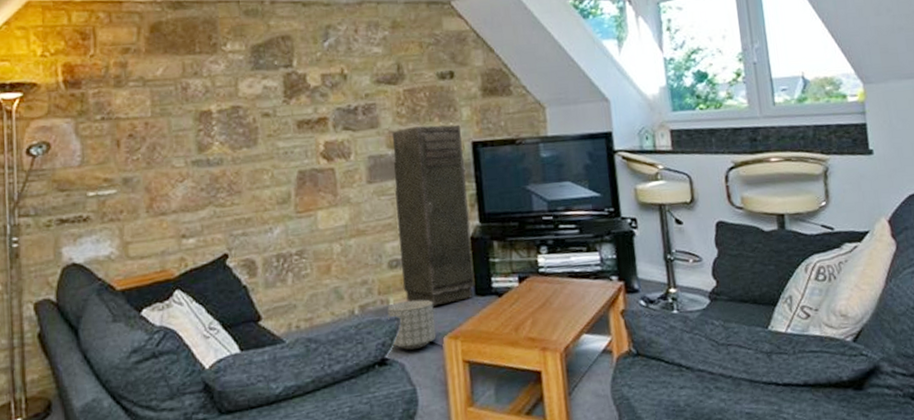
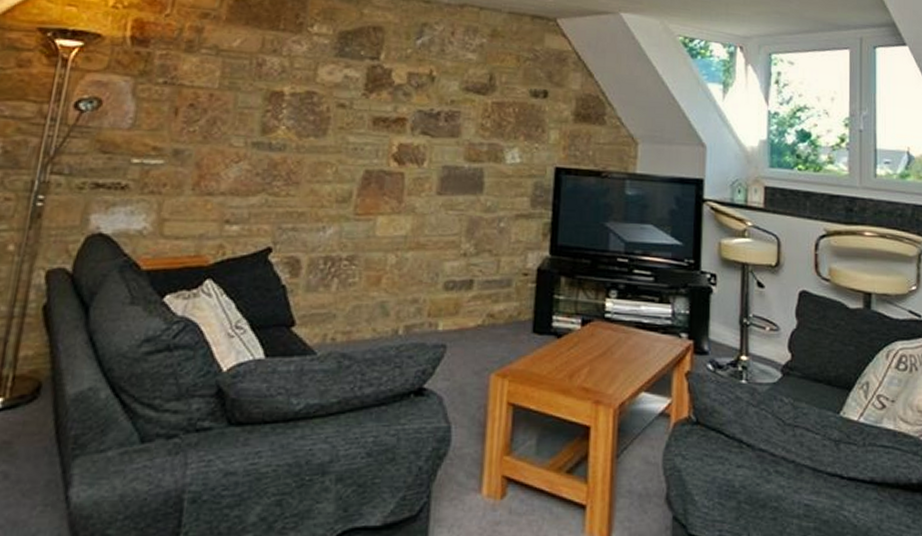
planter: present [387,299,437,351] -> none [434,328,486,383]
storage cabinet: present [391,125,475,306] -> none [457,142,545,338]

